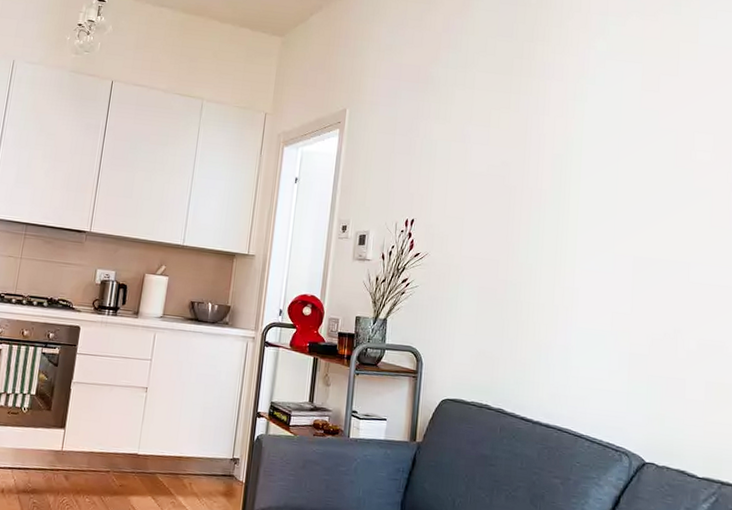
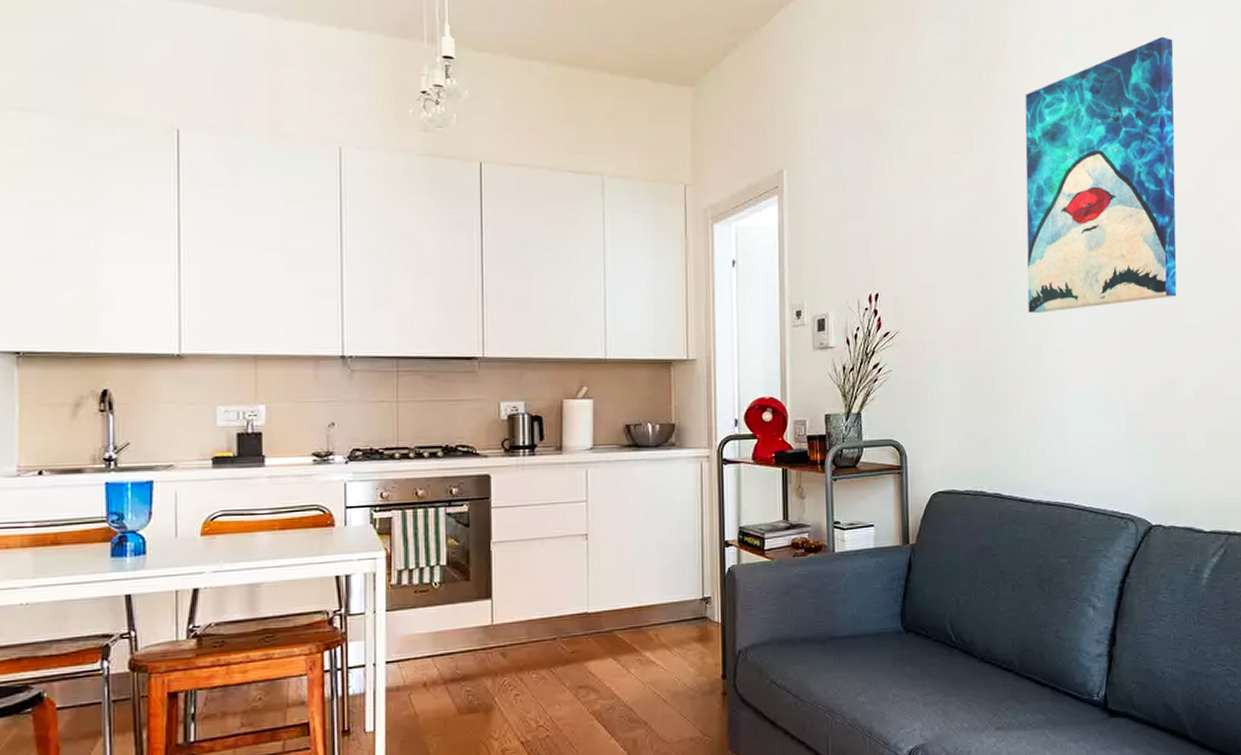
wall art: none [545,26,701,255] -> present [1025,36,1177,314]

